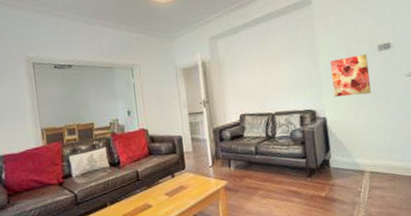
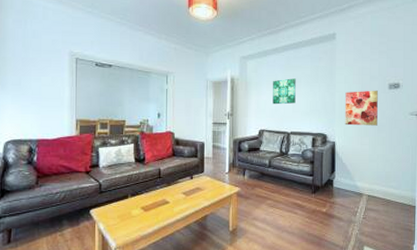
wall art: none [248,53,276,85] -> present [273,78,296,105]

